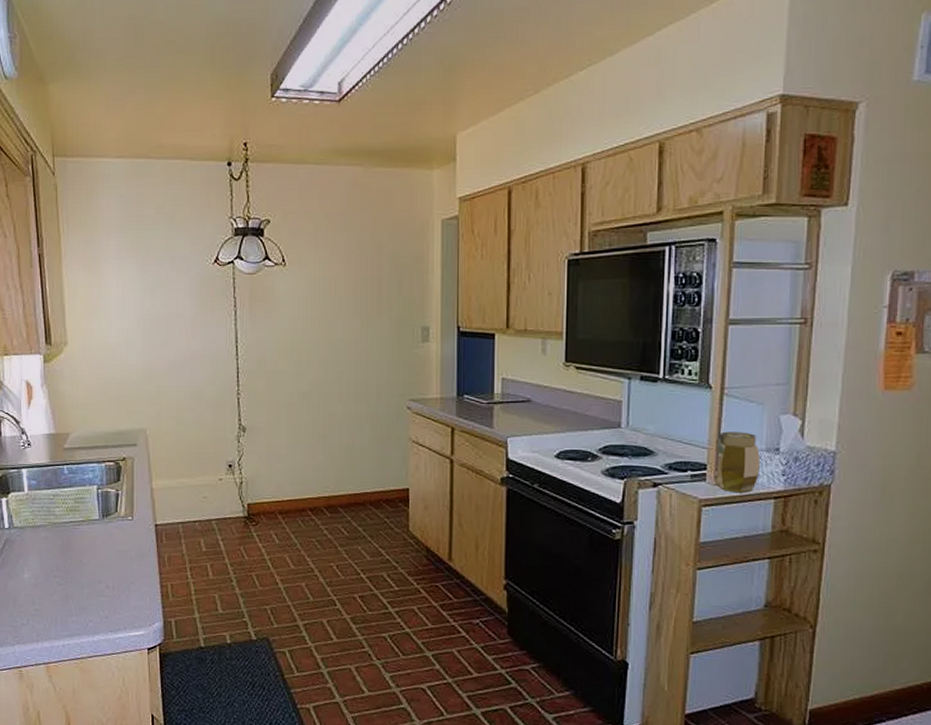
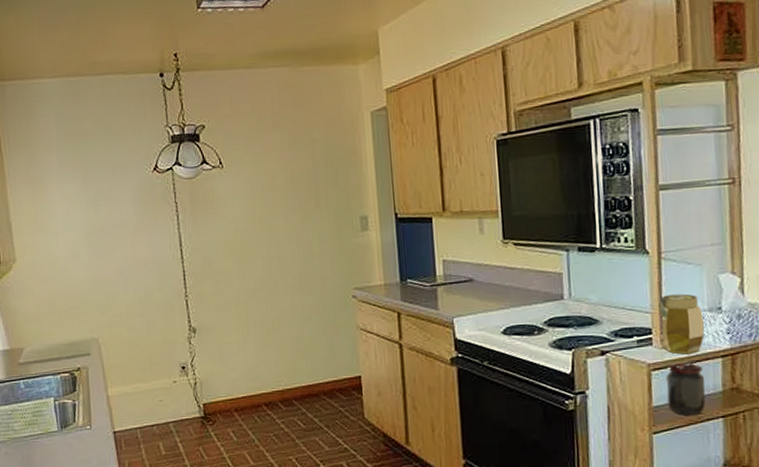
jar: none [715,501,755,554] -> present [666,362,706,415]

